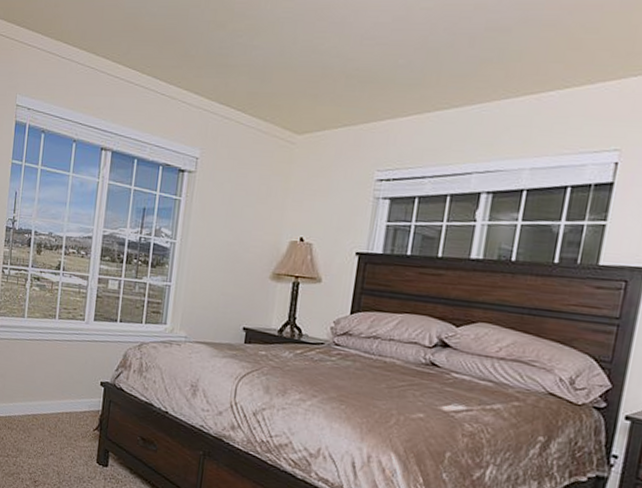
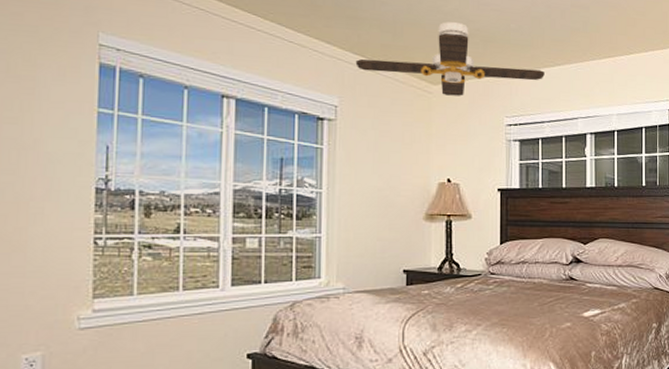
ceiling fan: none [220,62,435,147] -> present [355,22,545,96]

